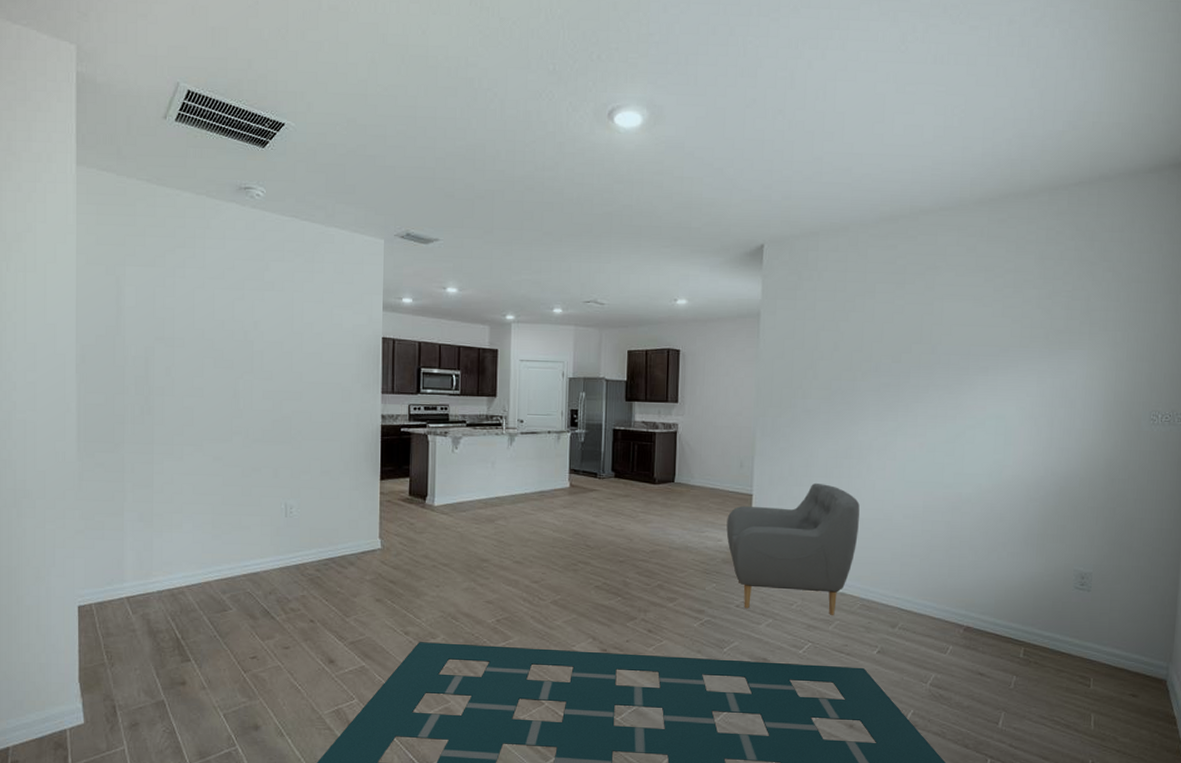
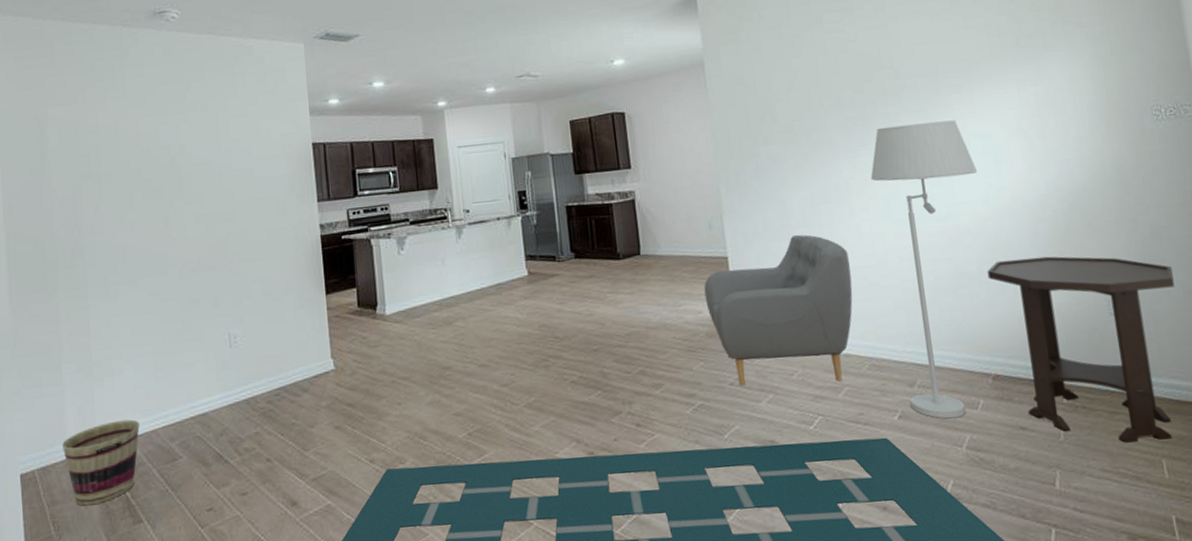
basket: none [120,569,194,641] -> present [62,419,140,506]
floor lamp: none [890,397,987,659] -> present [870,120,977,419]
side table: none [977,529,1136,698] -> present [987,256,1175,443]

